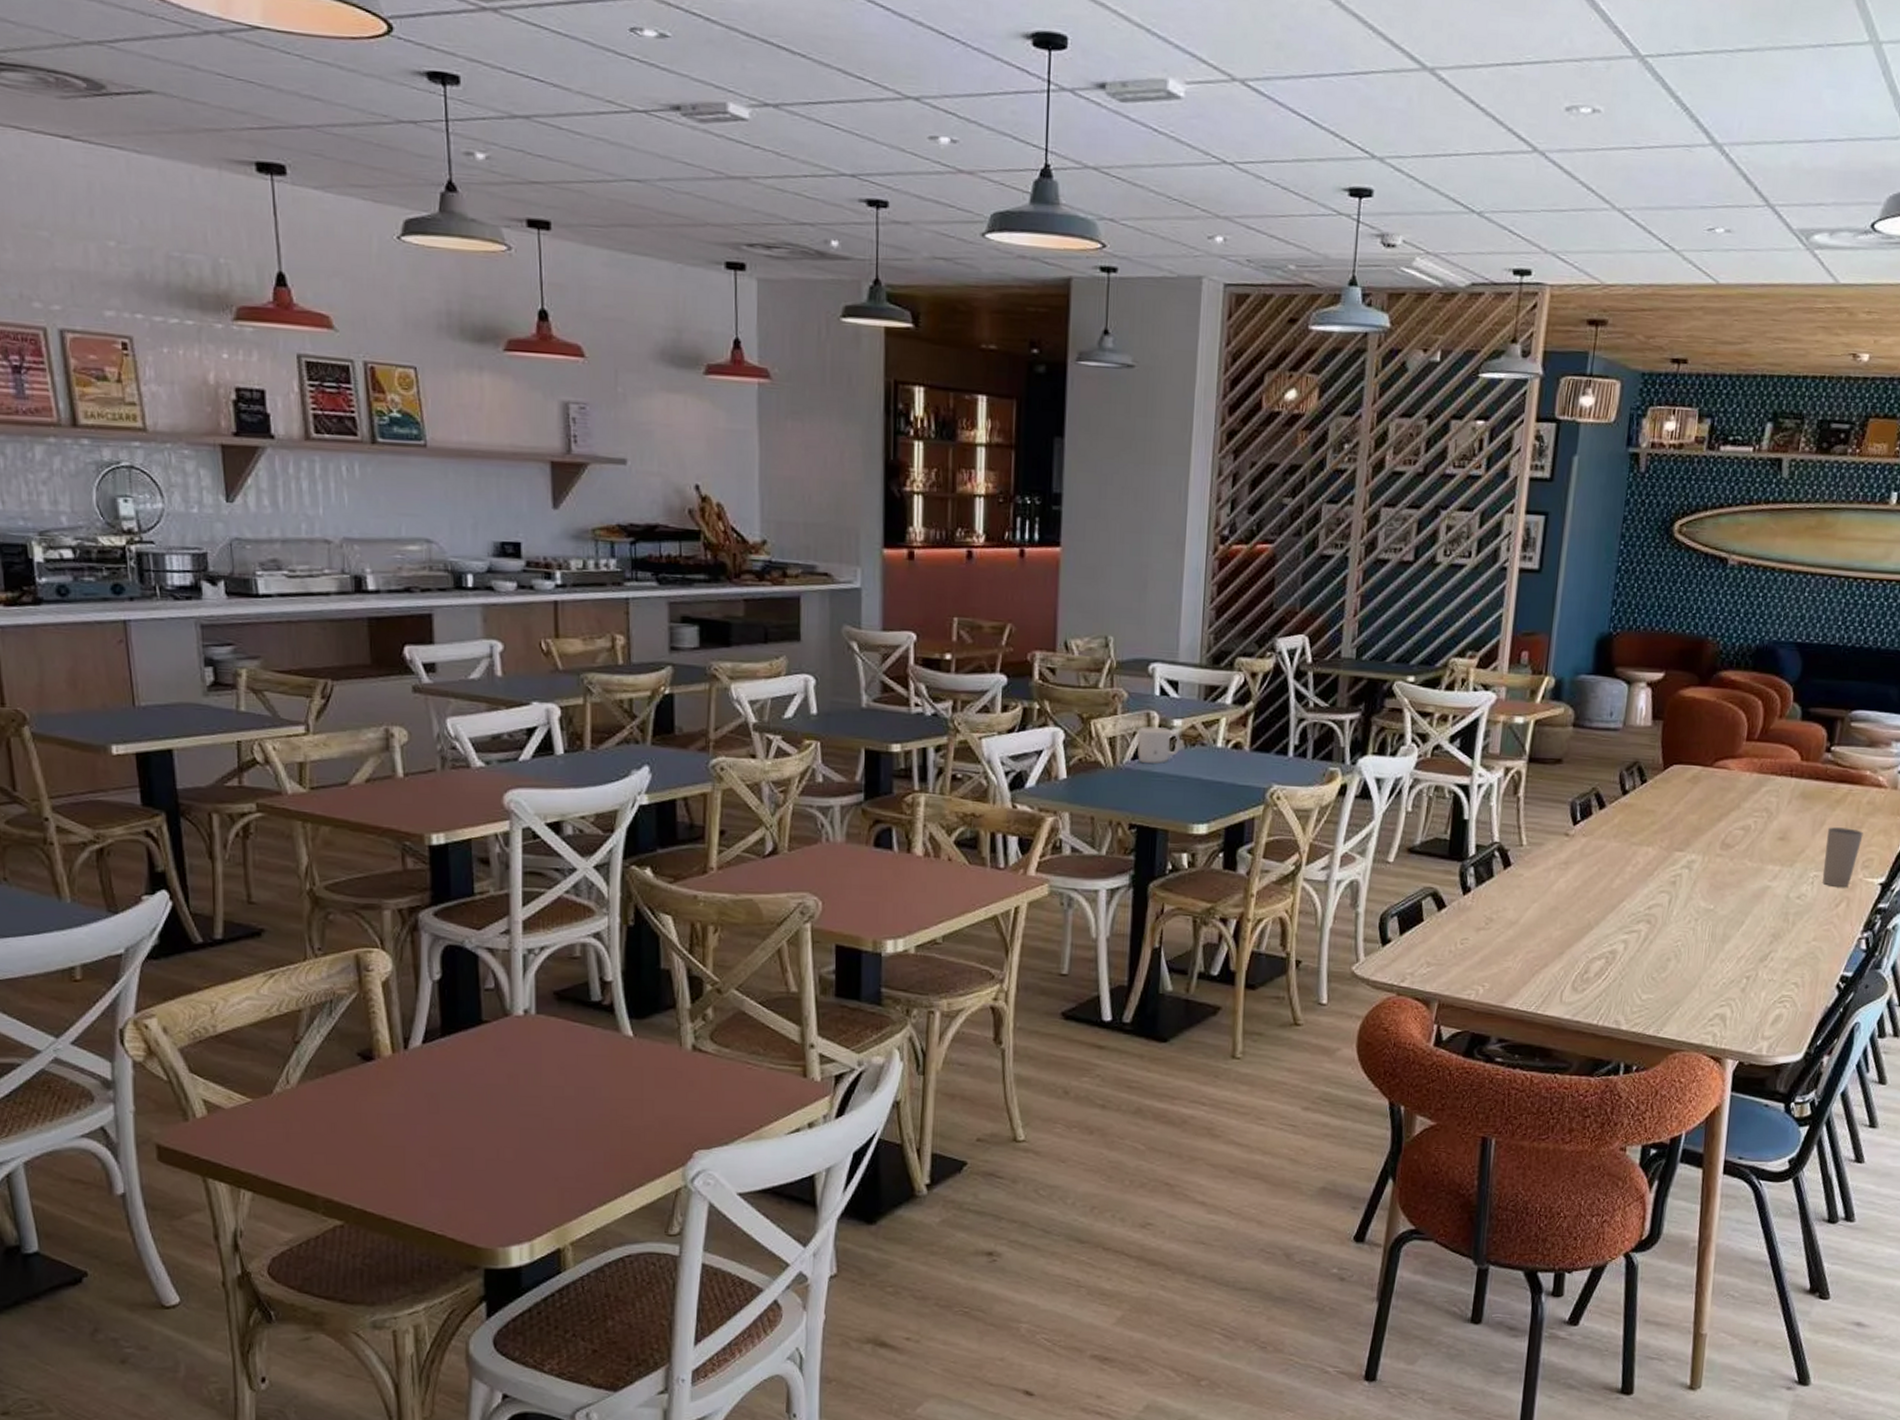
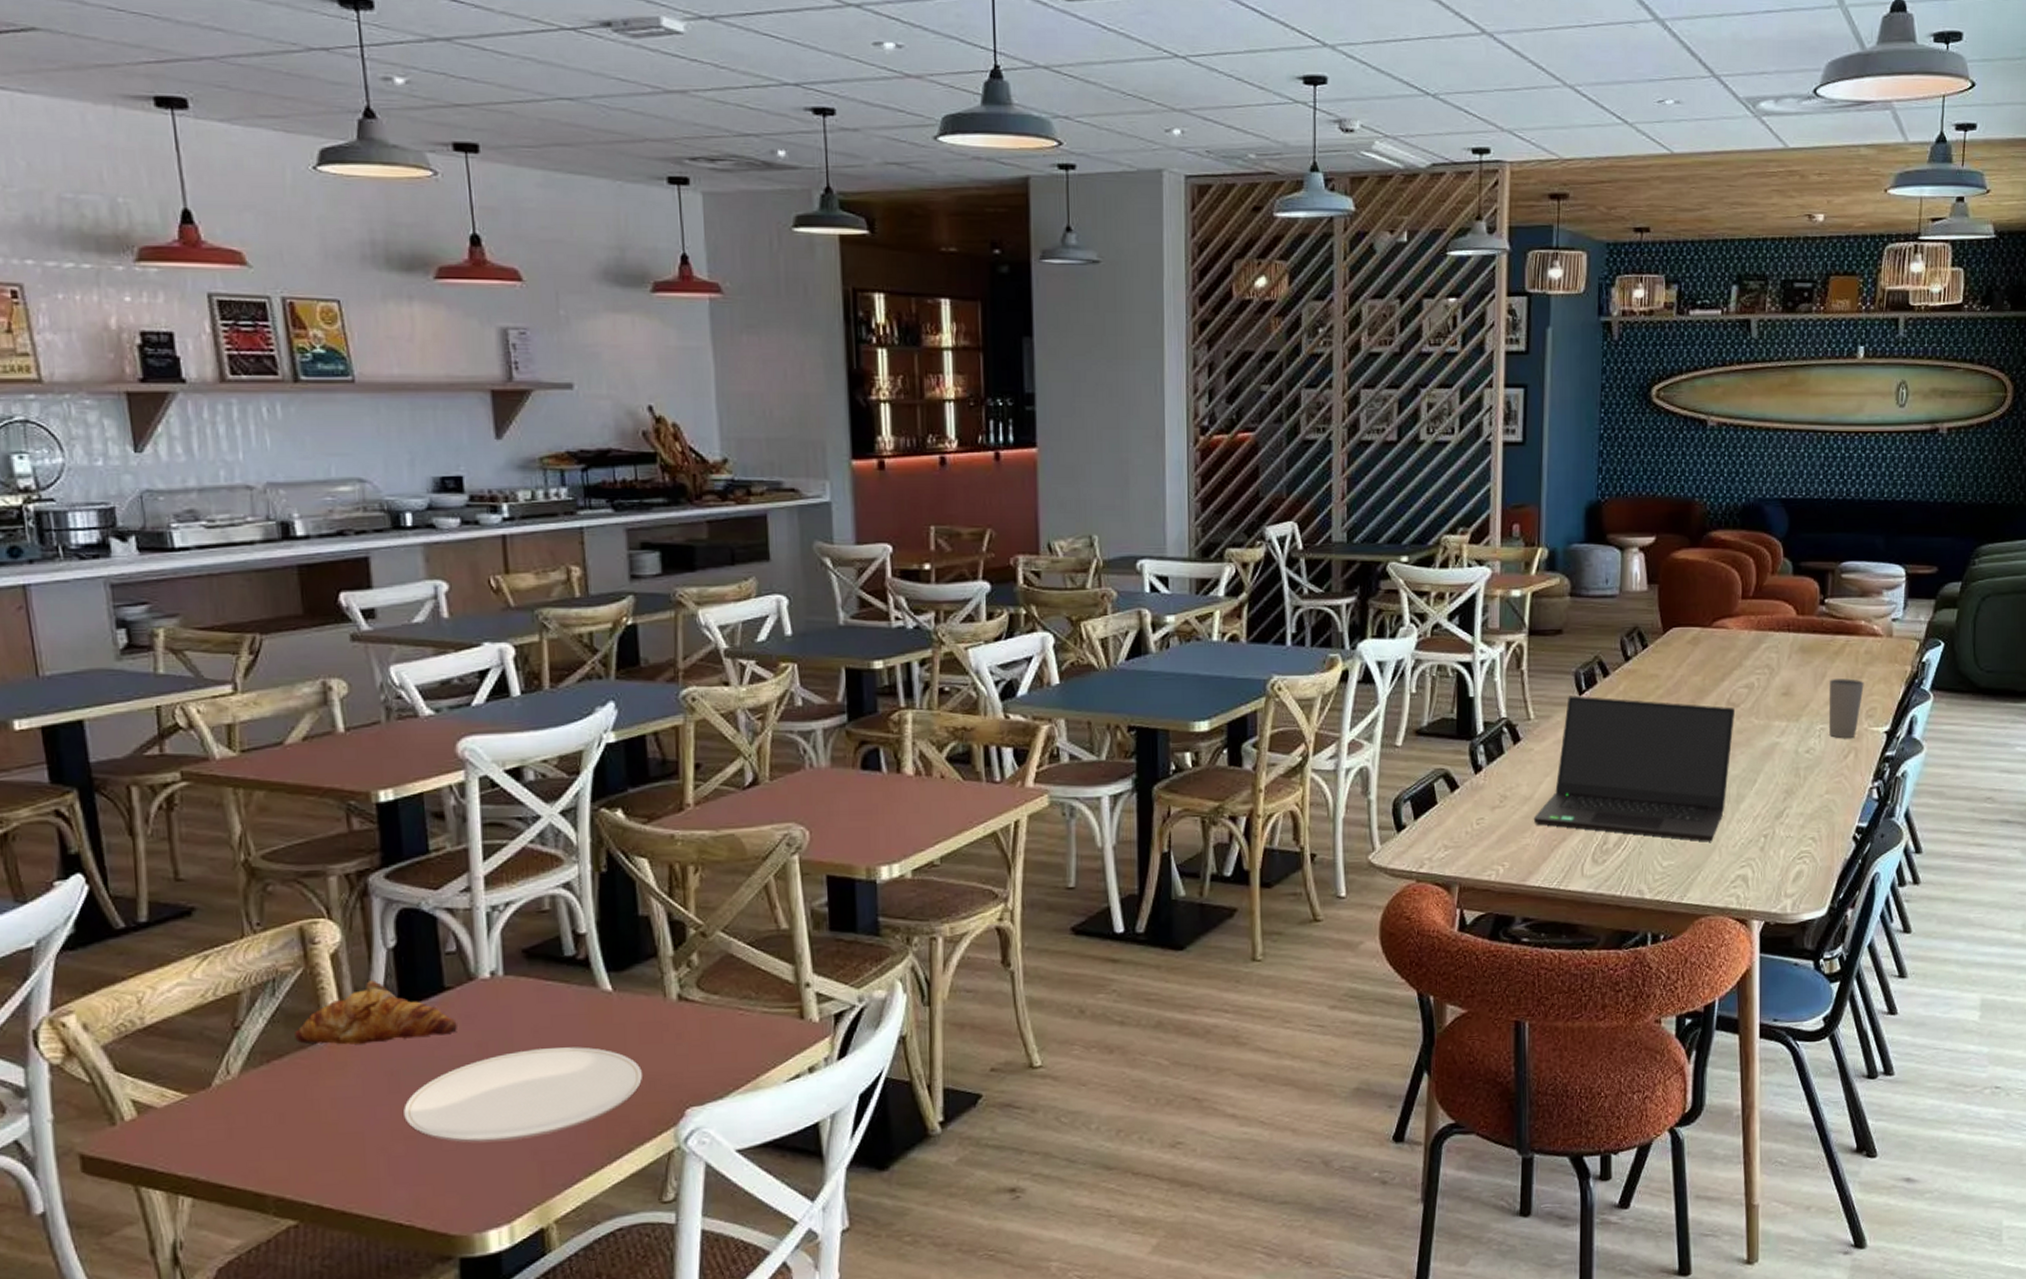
croissant: none [348,1009,492,1066] -> present [295,981,457,1045]
plate: none [441,1084,656,1167] -> present [404,1047,642,1143]
mug: present [1137,727,1181,765] -> none [1129,625,1175,663]
laptop: none [1517,825,1729,978] -> present [1533,696,1734,841]

